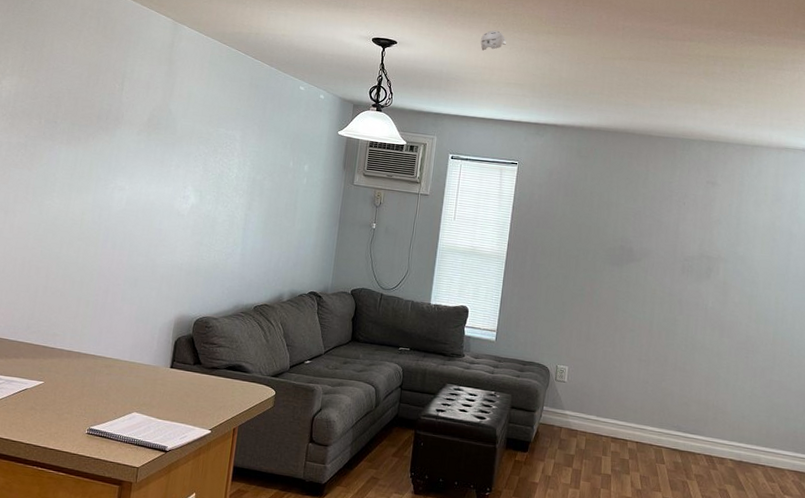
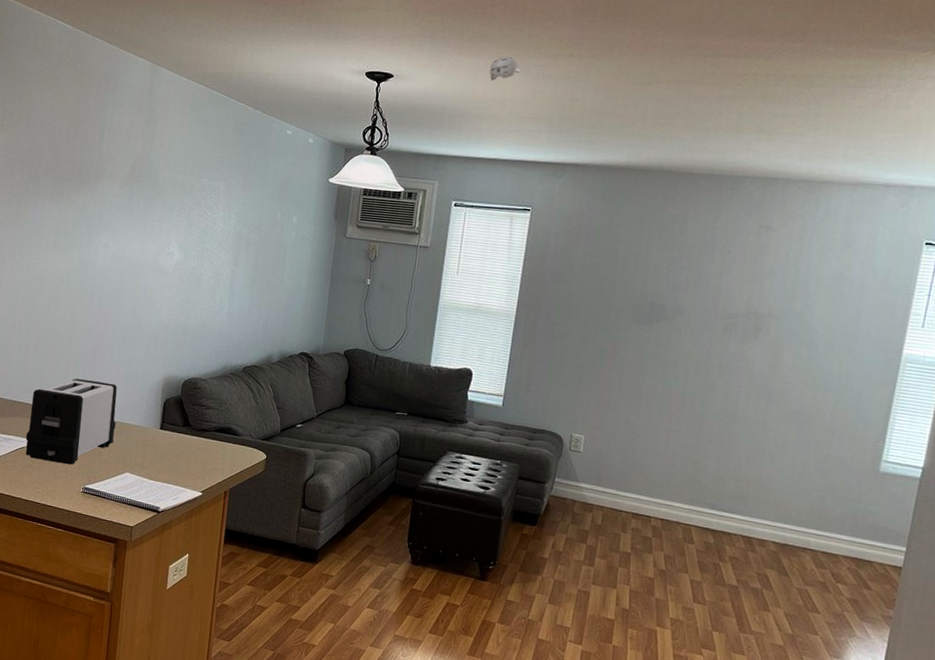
toaster: none [29,318,128,406] -> present [25,378,117,465]

